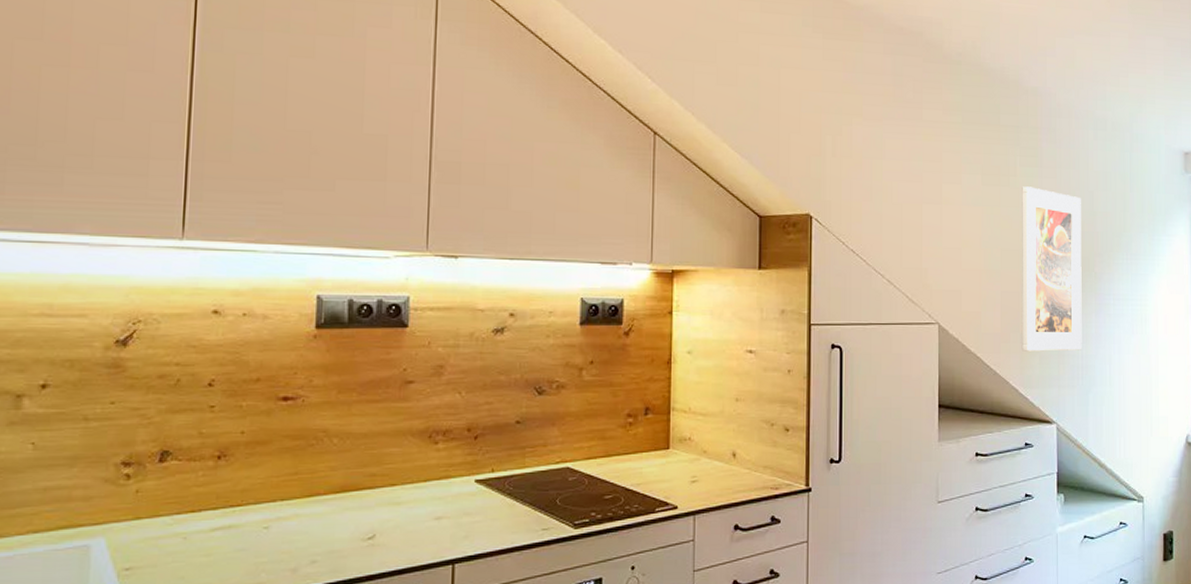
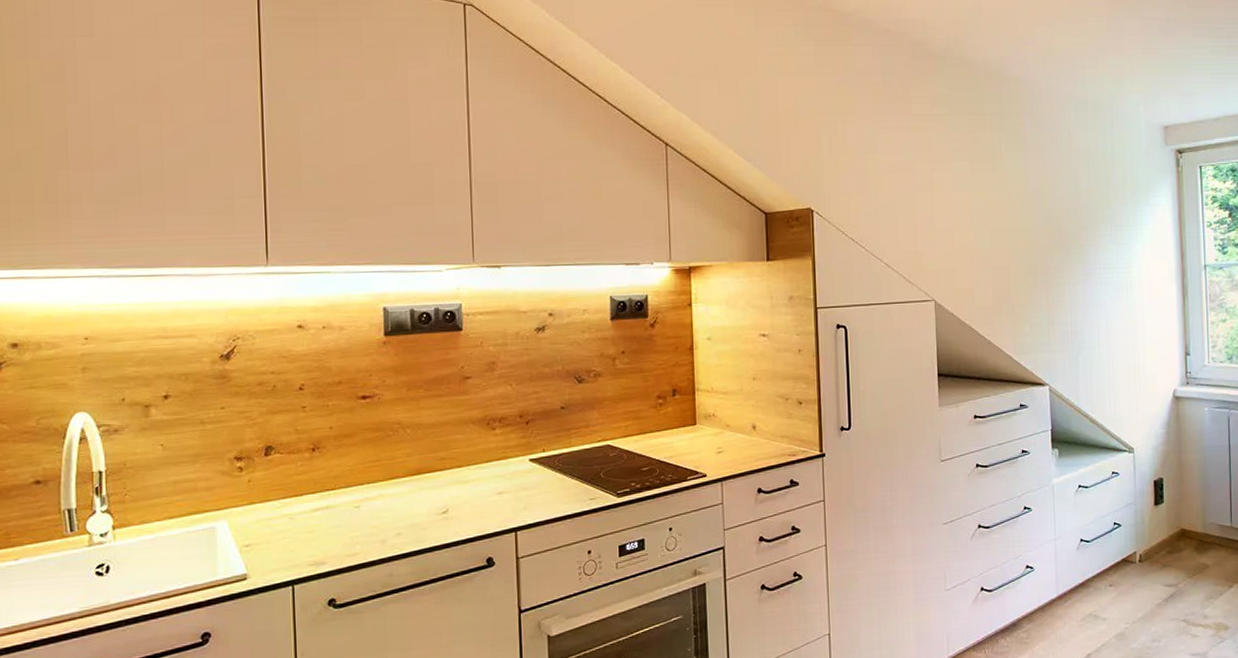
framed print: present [1021,186,1082,352] -> none [1008,169,1071,321]

